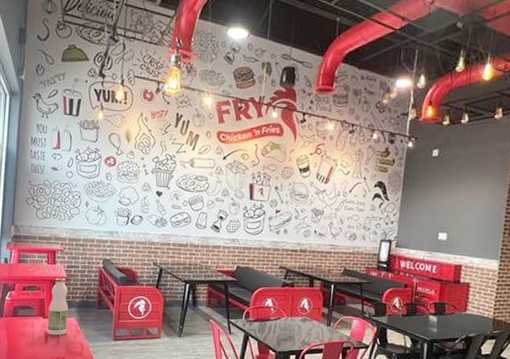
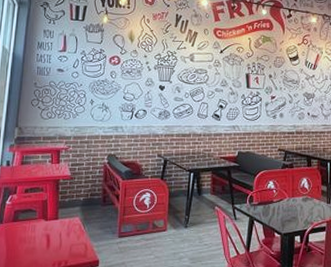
juice bottle: present [47,278,68,336] -> none [50,177,72,238]

